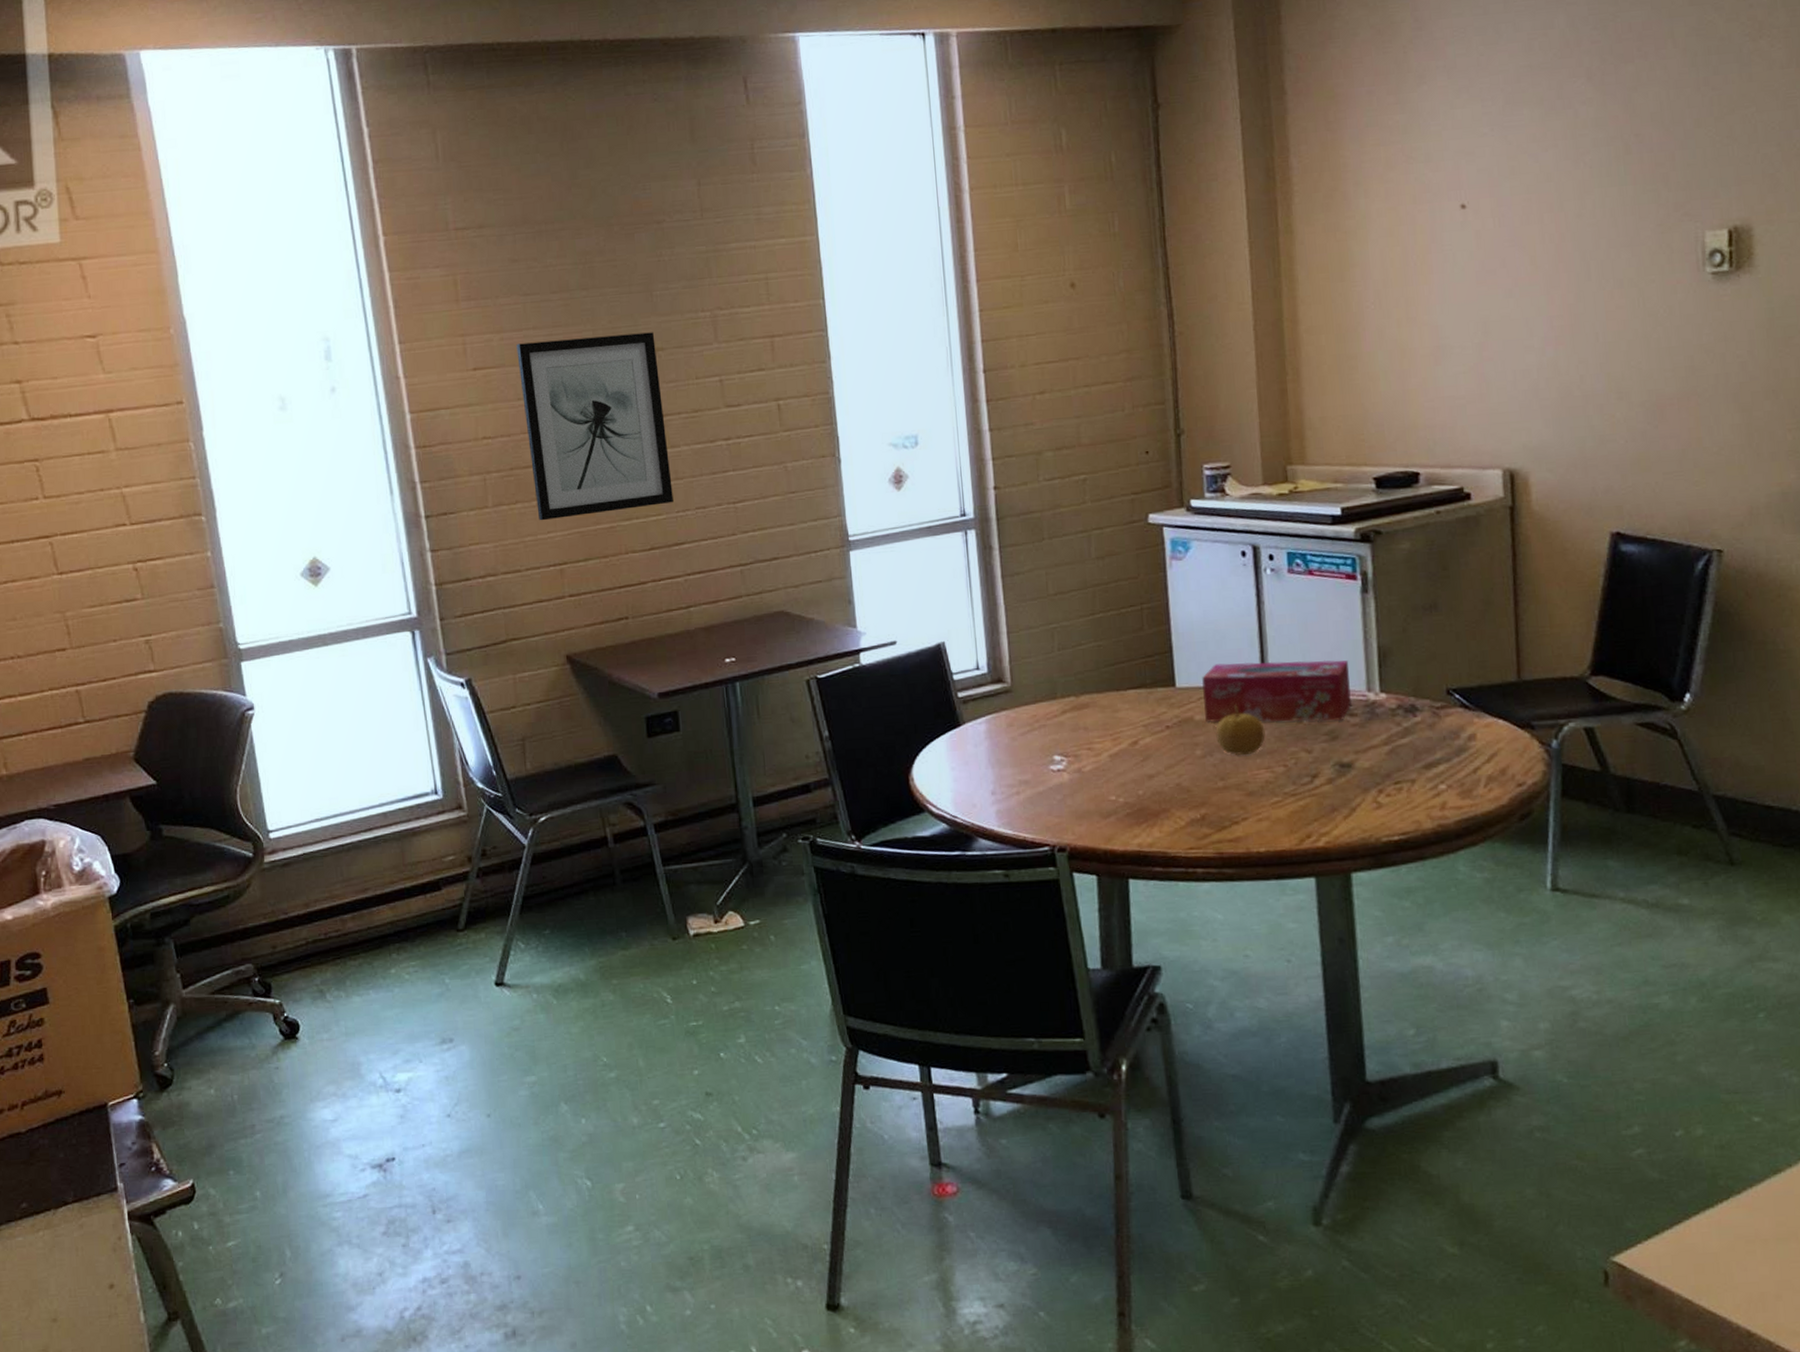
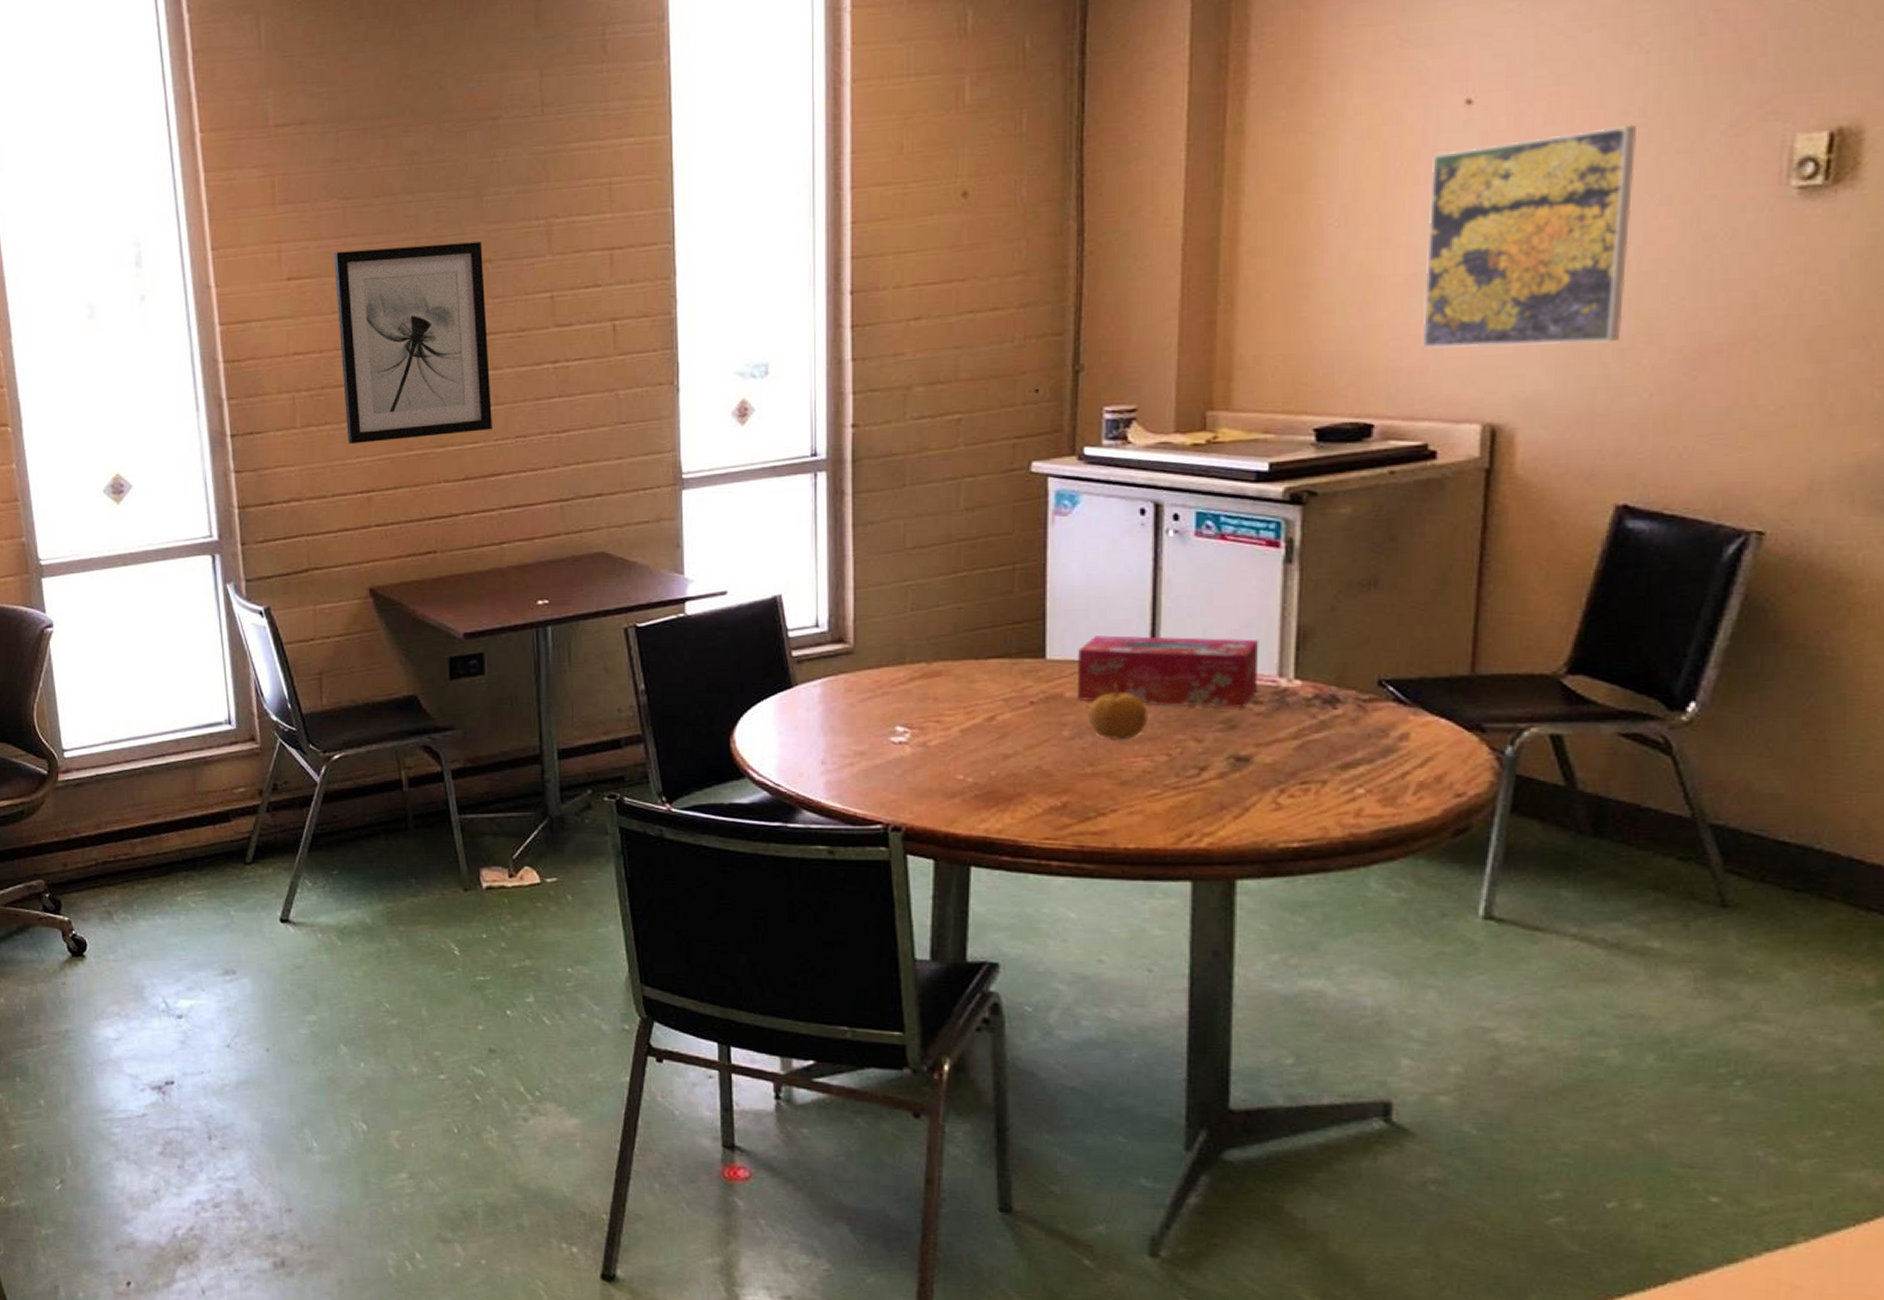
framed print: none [1441,224,1598,408] -> present [1422,124,1638,348]

